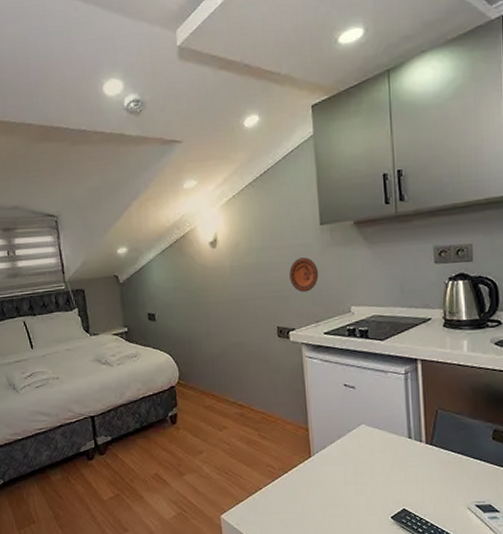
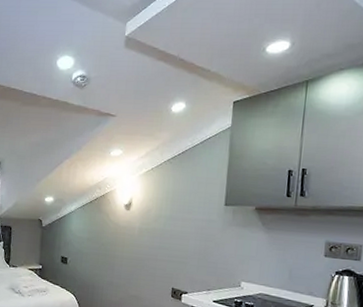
decorative plate: present [289,257,319,292] -> none [190,231,217,262]

